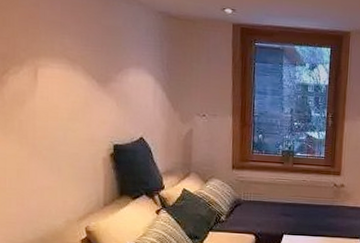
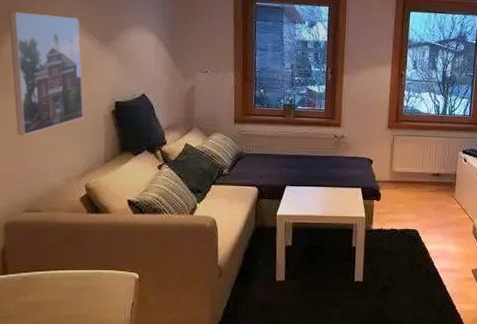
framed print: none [9,50,83,177] -> present [9,11,84,135]

